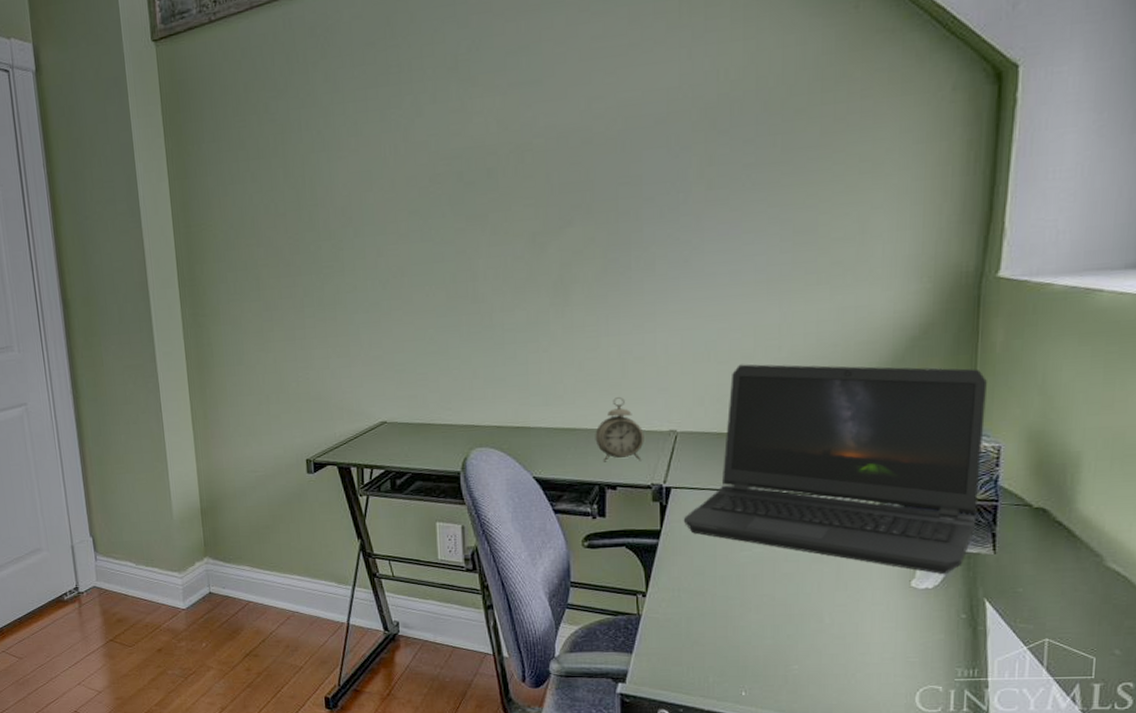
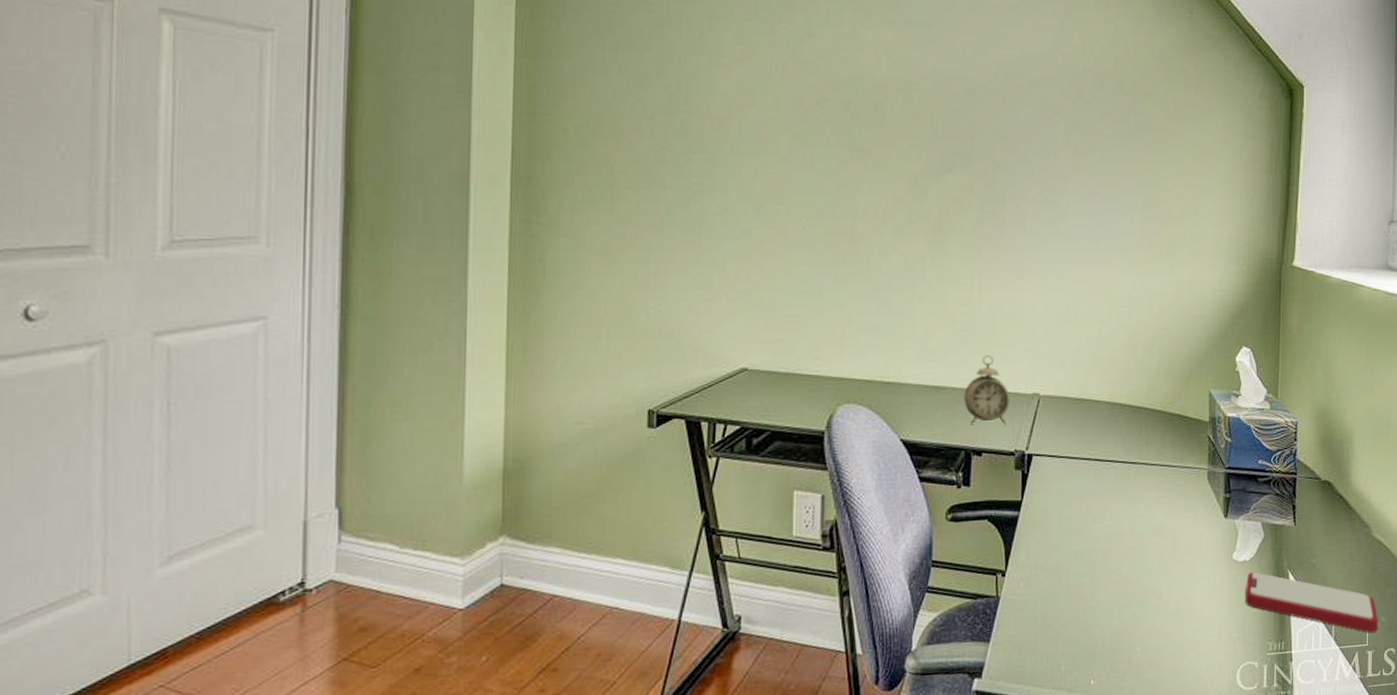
laptop computer: present [683,364,987,575] -> none [1042,329,1287,547]
smartphone: none [927,599,1111,666] -> present [1246,571,1378,633]

